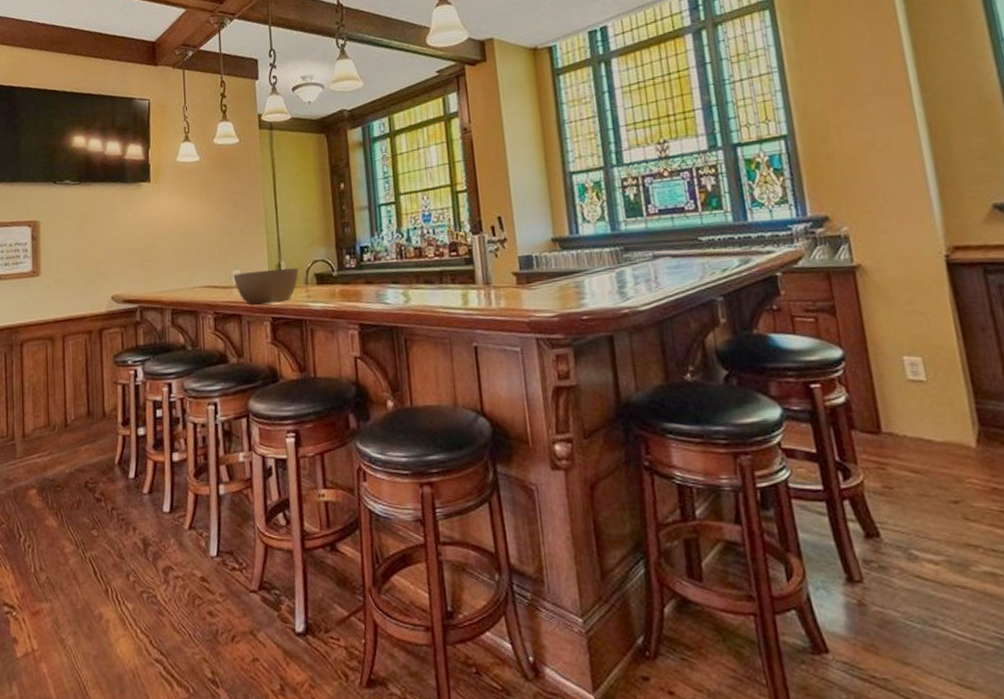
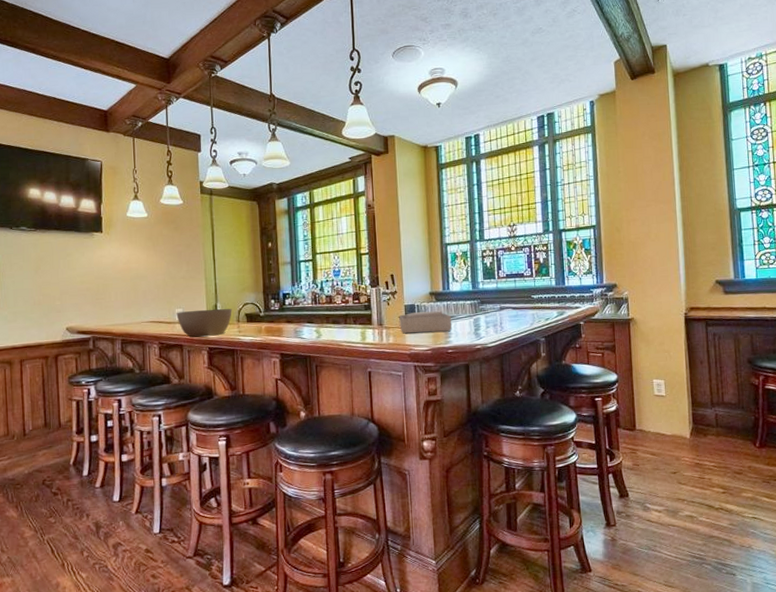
napkin holder: none [511,263,586,295] -> present [399,311,452,334]

